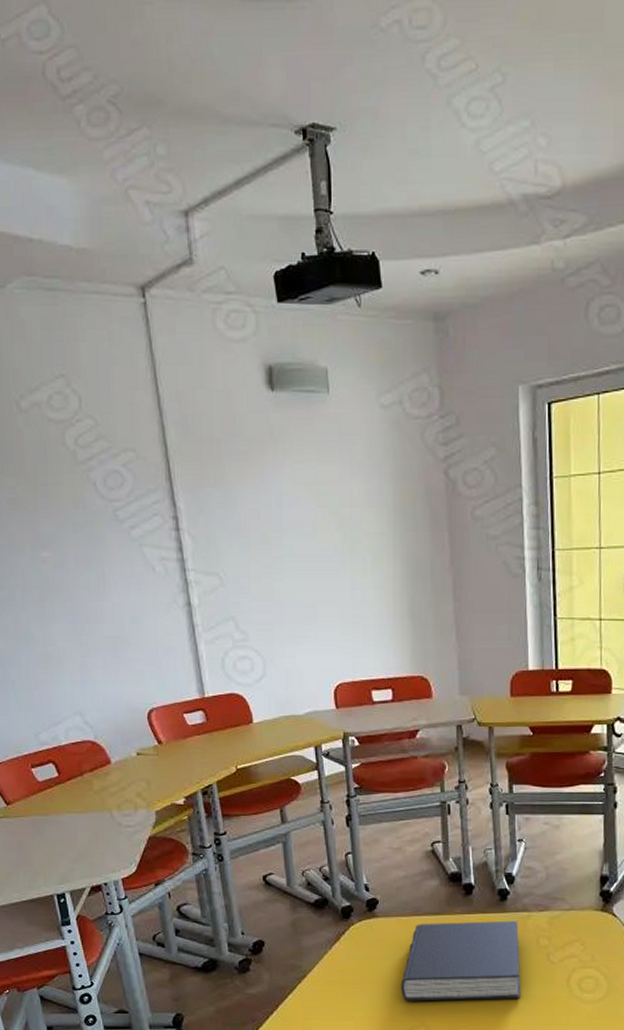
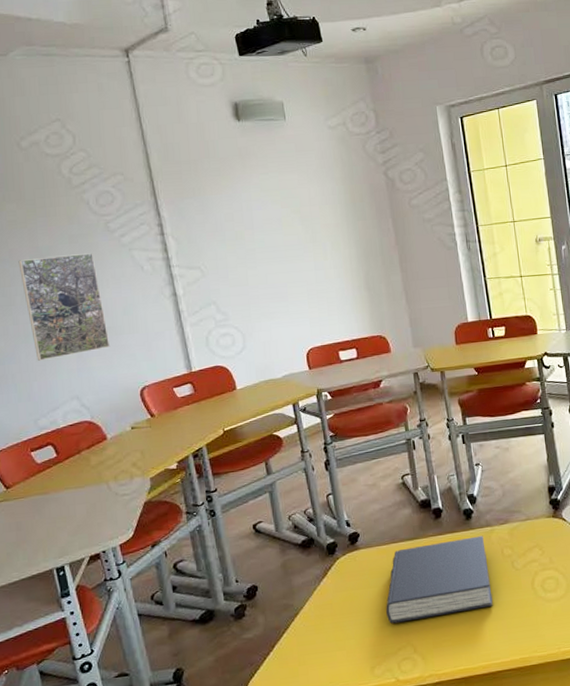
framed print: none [18,546,117,667] -> present [18,253,111,361]

